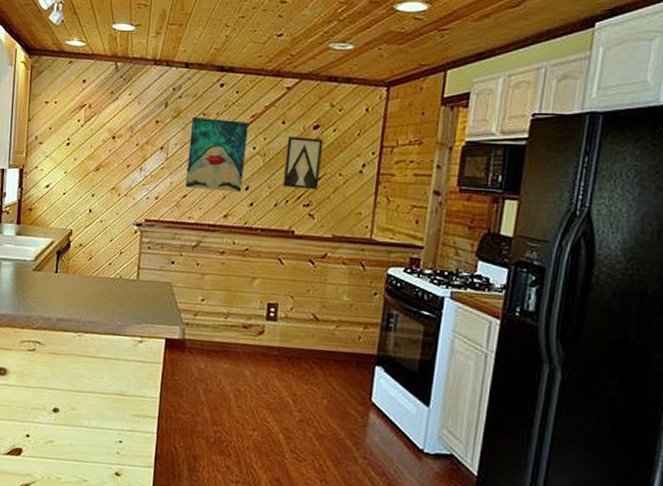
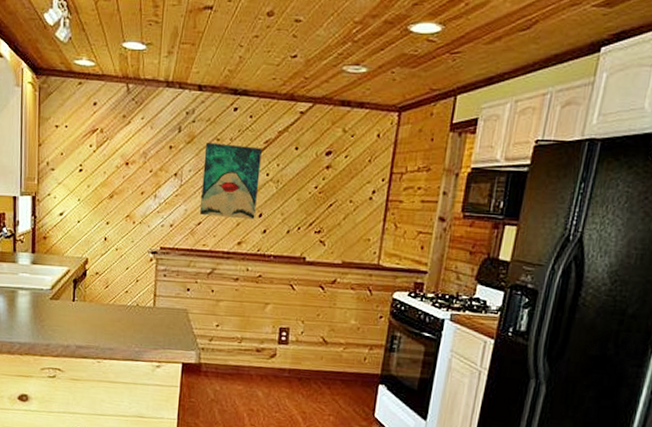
wall art: present [282,135,324,190] -> none [295,162,336,217]

